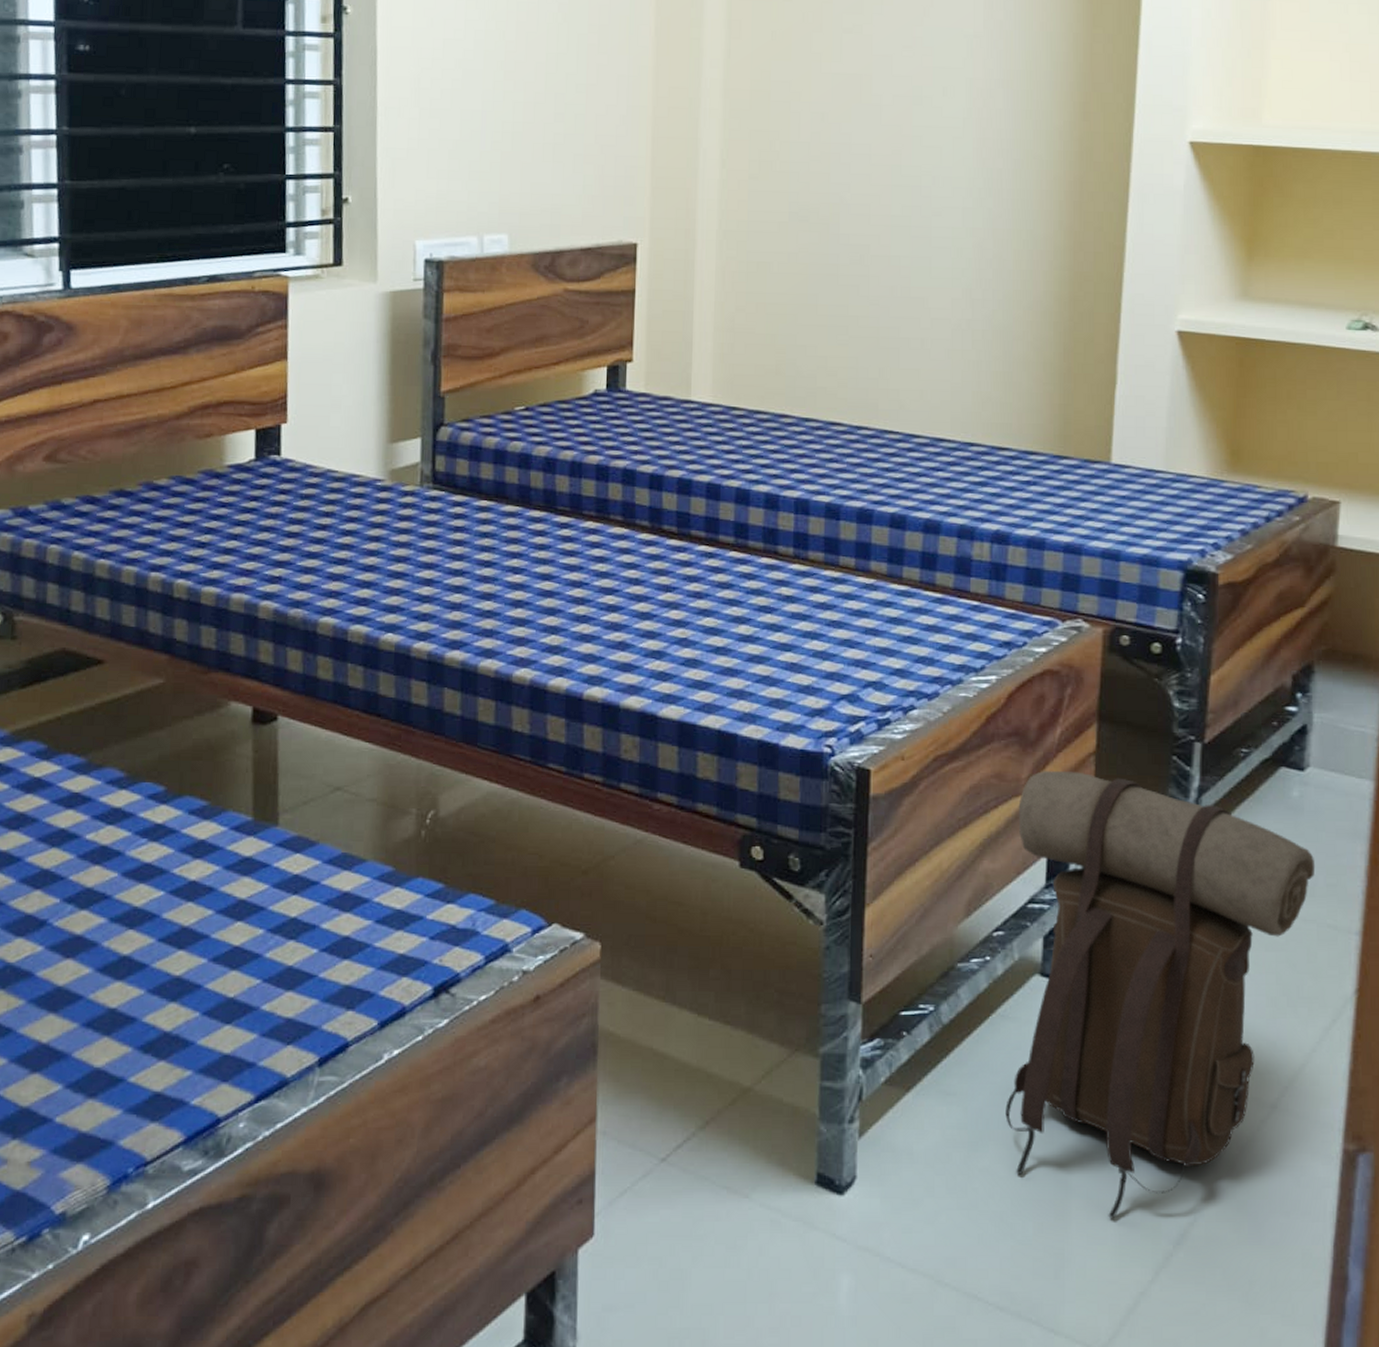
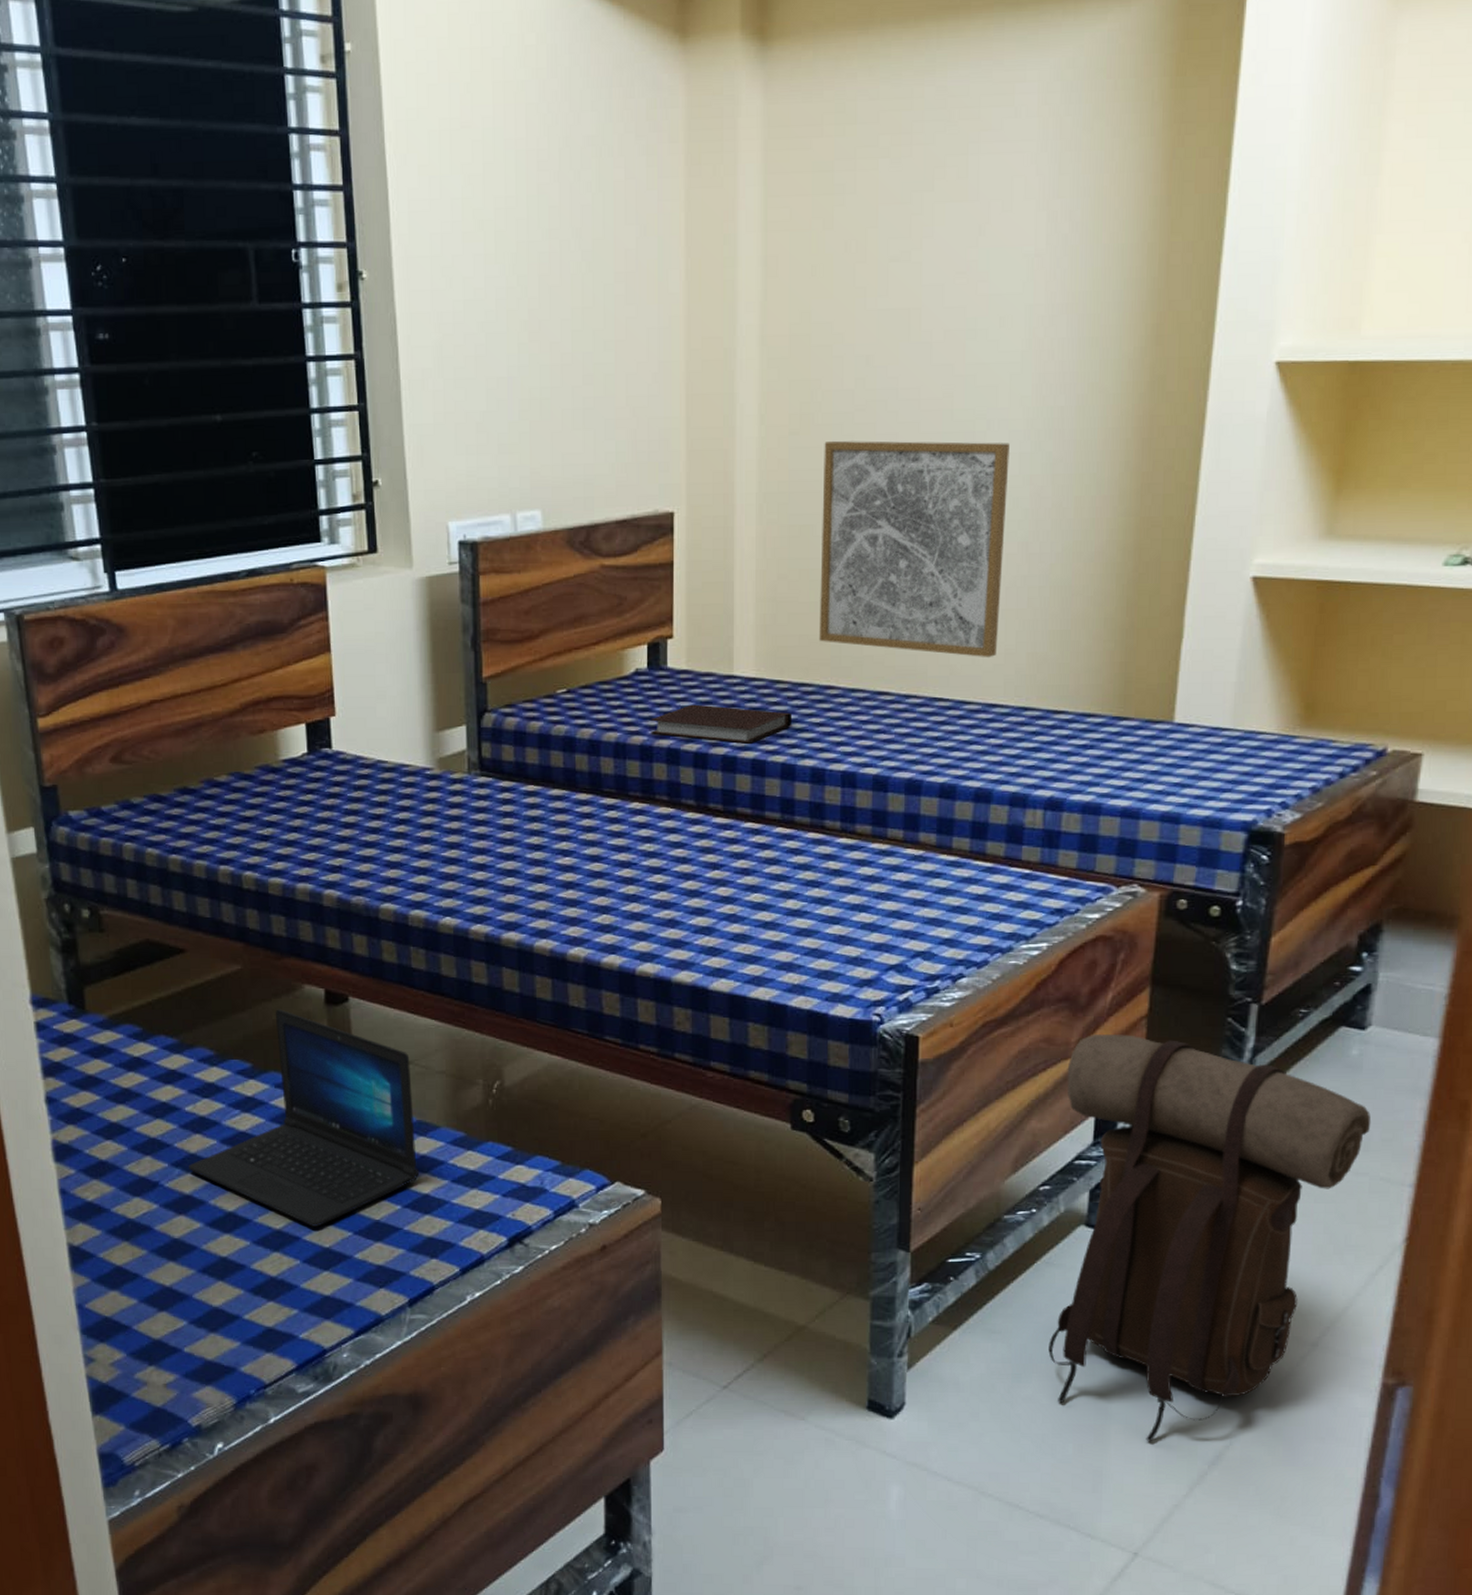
laptop: none [83,727,341,973] -> present [189,1009,420,1227]
notebook: none [607,426,748,467] -> present [650,704,793,744]
wall art: none [774,186,953,395] -> present [819,440,1010,658]

